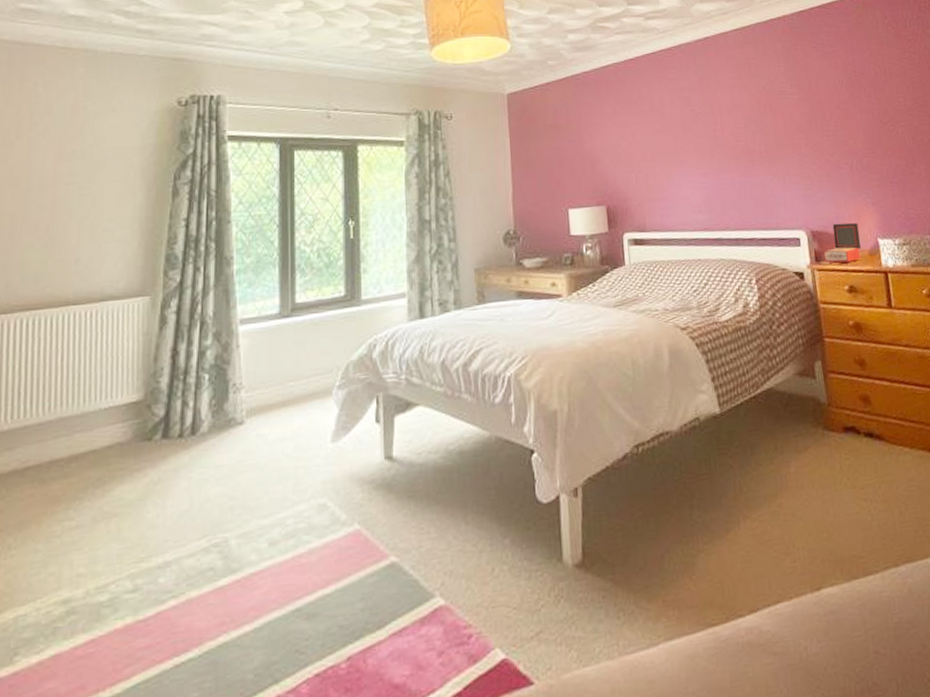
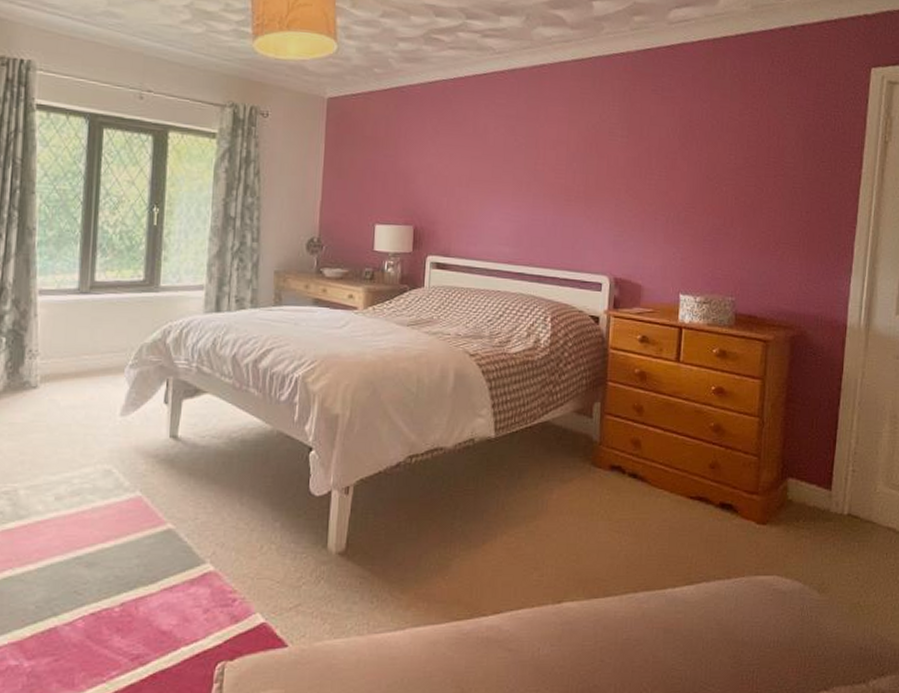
jewelry box: present [823,222,861,265] -> none [621,273,663,315]

